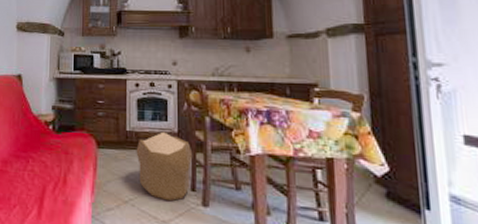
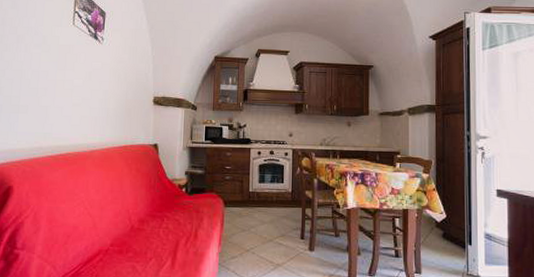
pouf: present [136,131,193,202] -> none [257,191,303,248]

